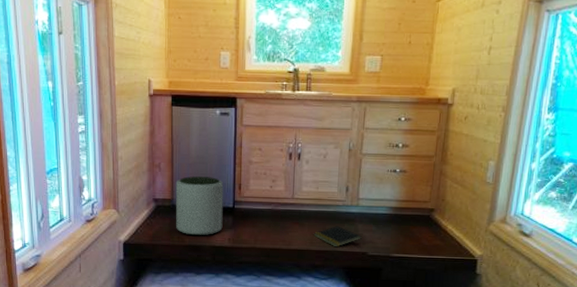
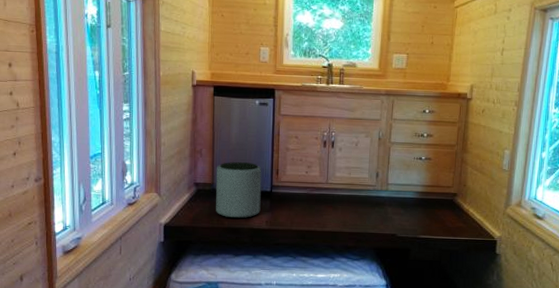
notepad: present [313,226,362,247] -> none [346,209,391,230]

